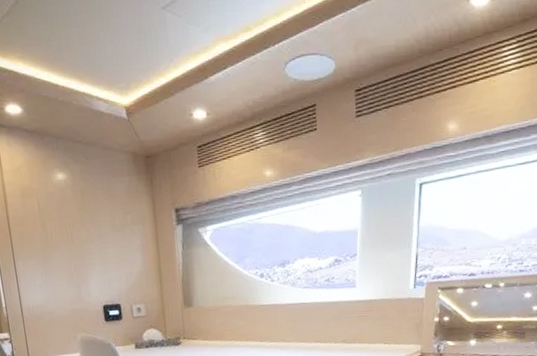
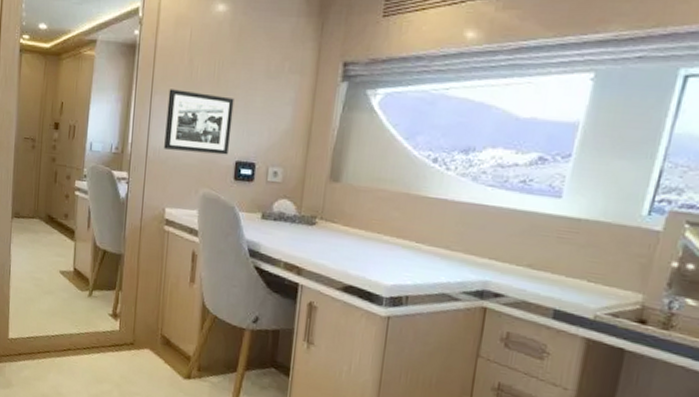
picture frame: none [29,252,95,307] -> present [164,89,234,155]

